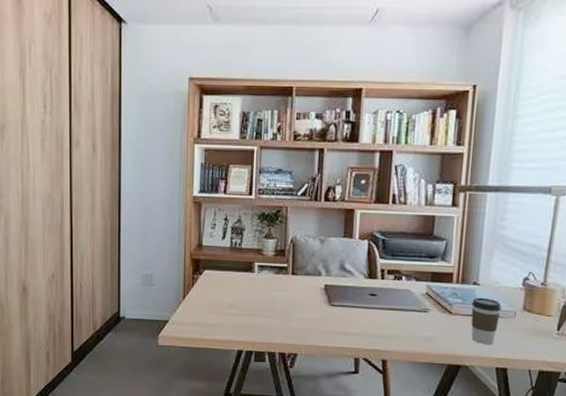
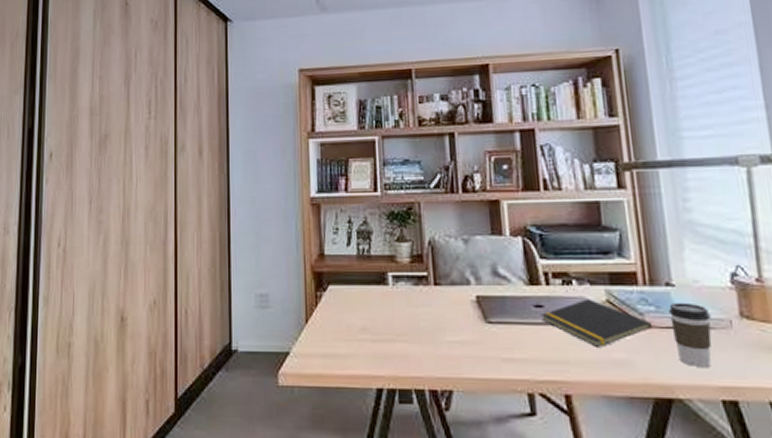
notepad: none [374,291,457,327] -> present [541,299,653,347]

